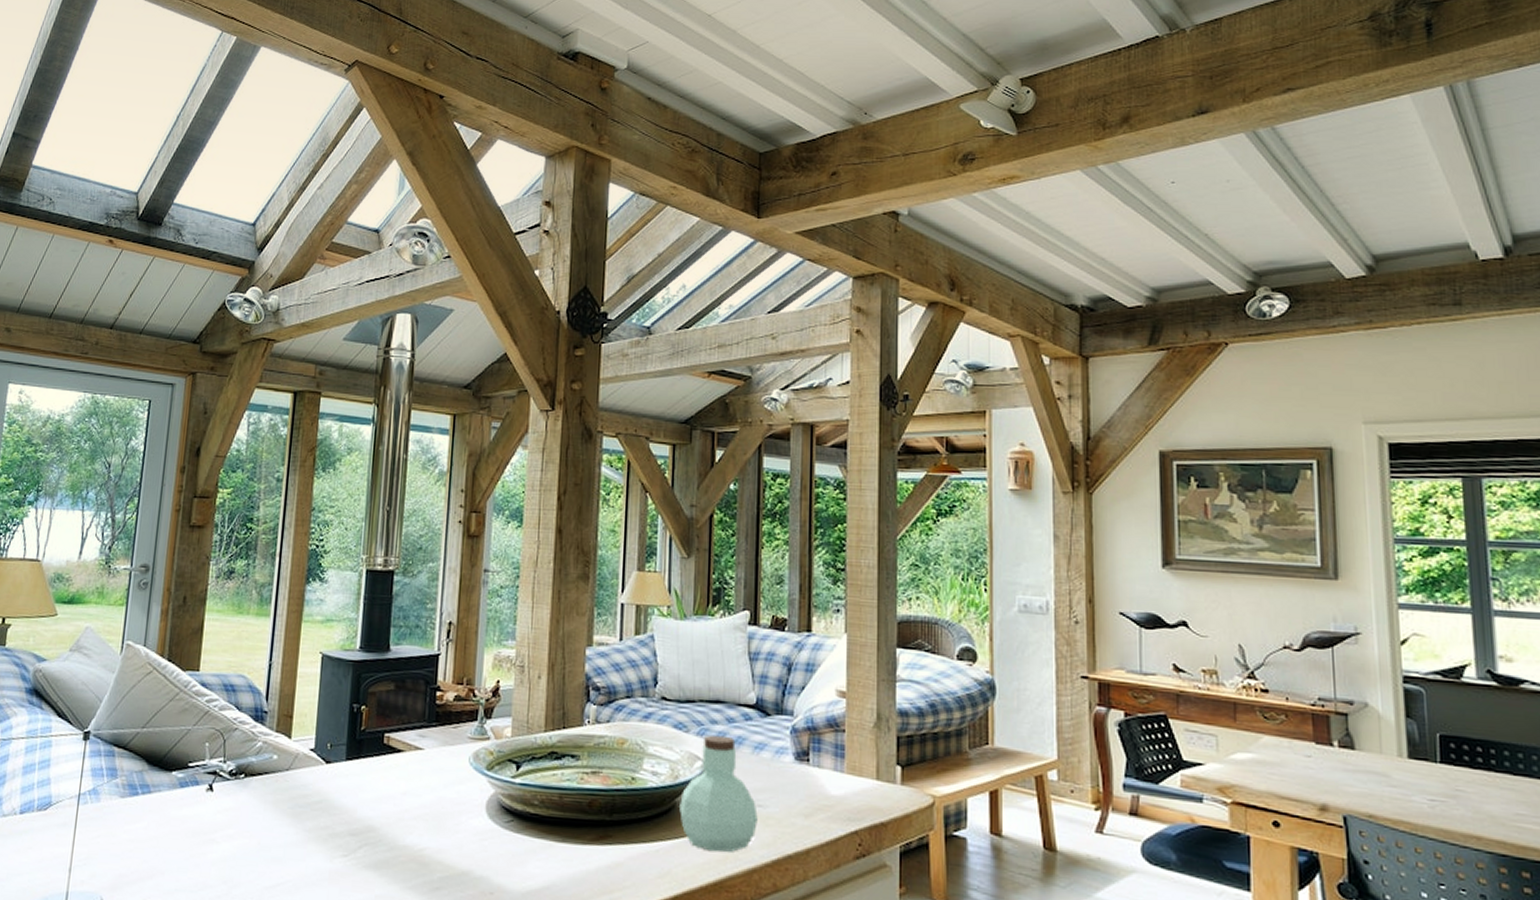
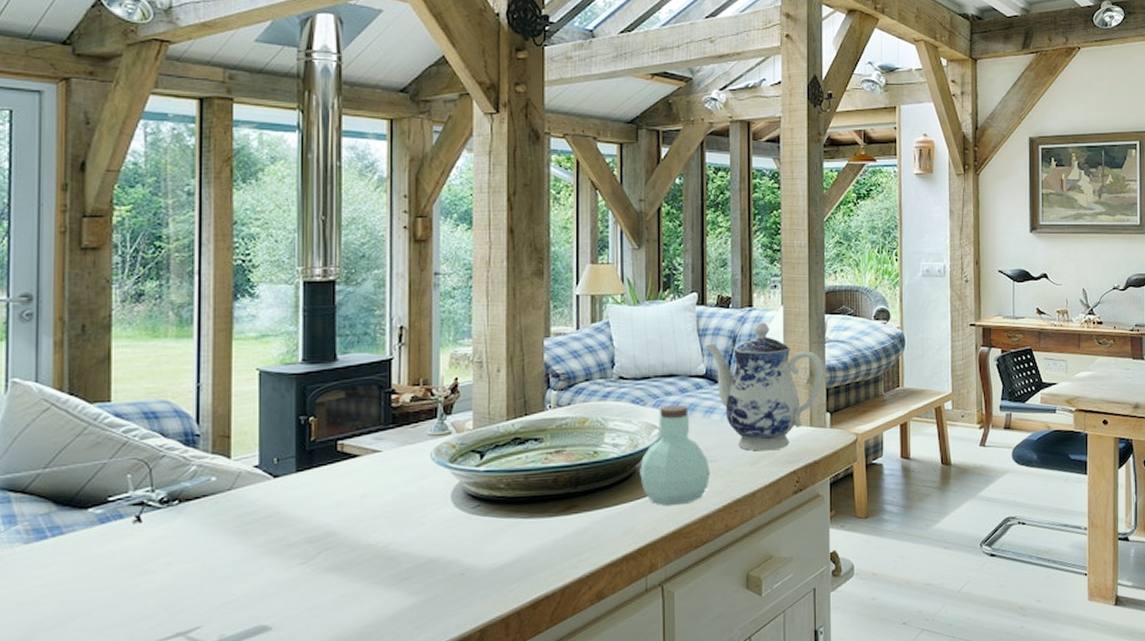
teapot: none [757,650,894,803] -> present [705,322,824,451]

